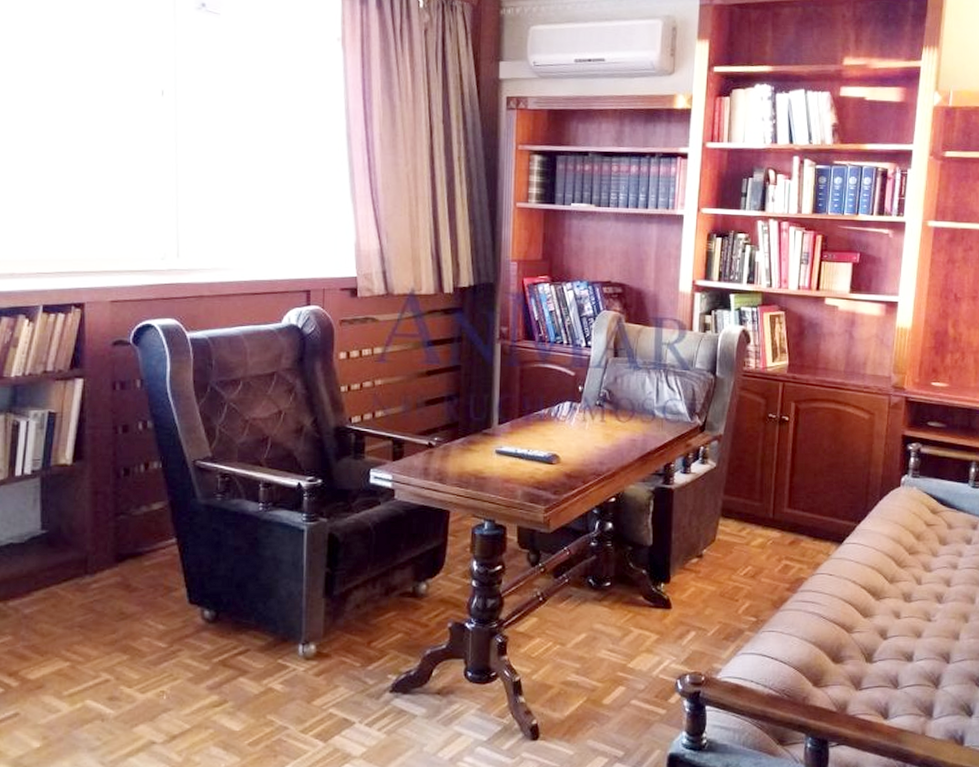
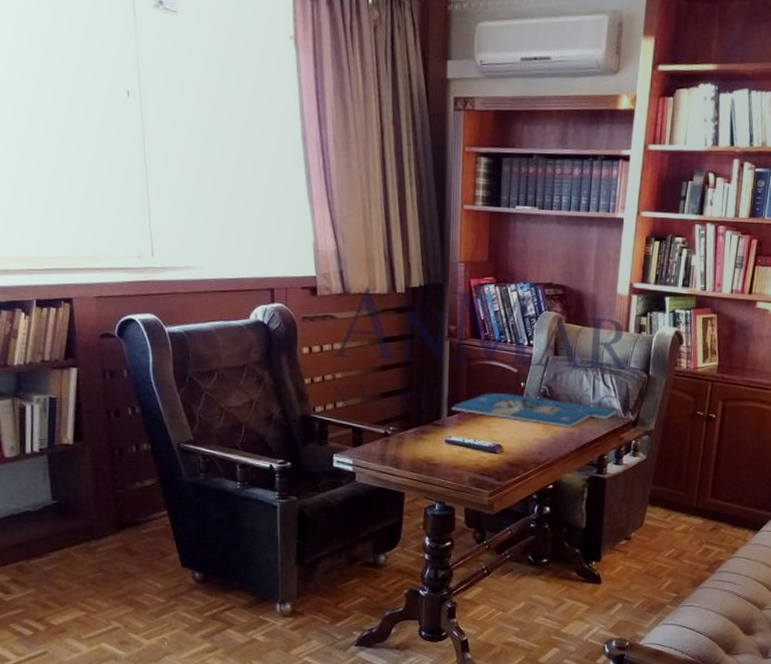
board game: none [503,398,683,435] -> present [451,393,617,428]

